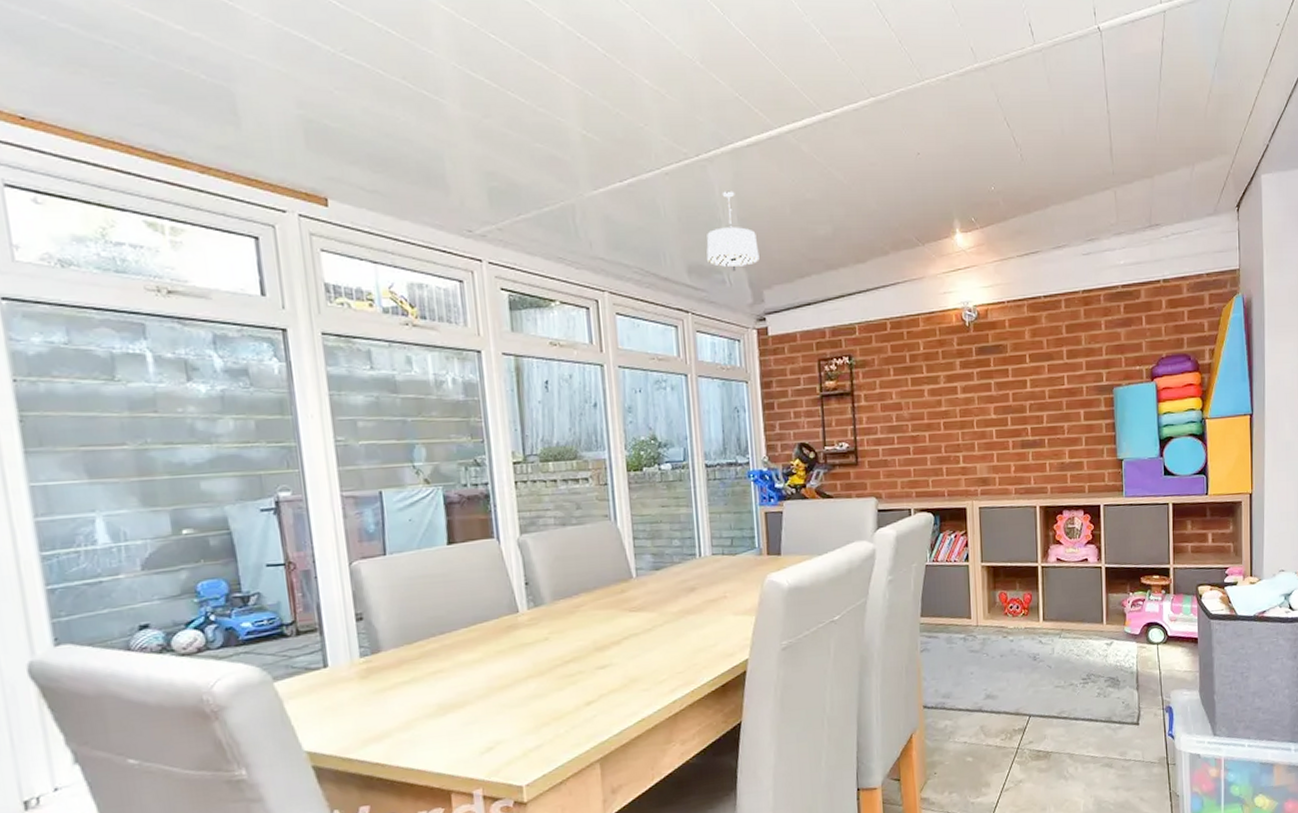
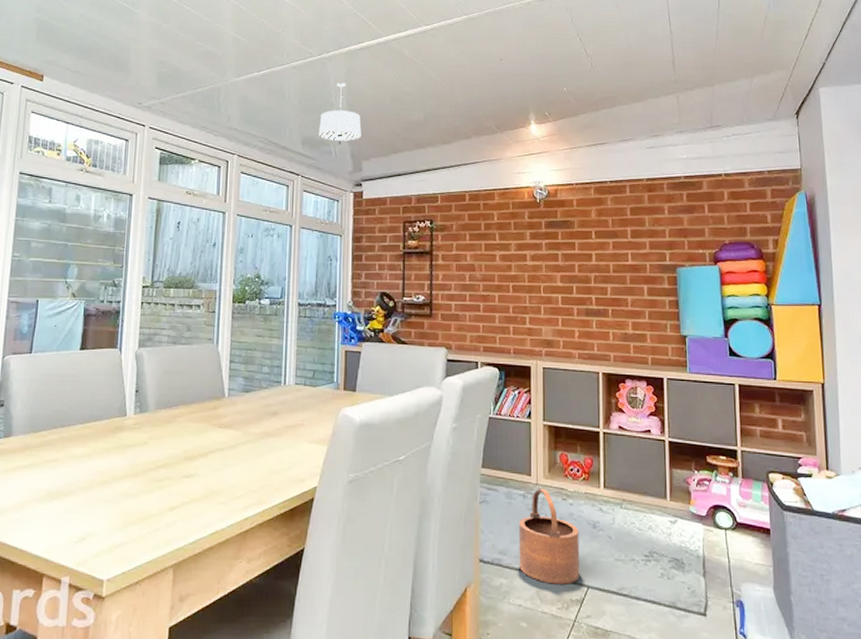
wooden bucket: none [961,628,1022,719] -> present [519,488,580,585]

